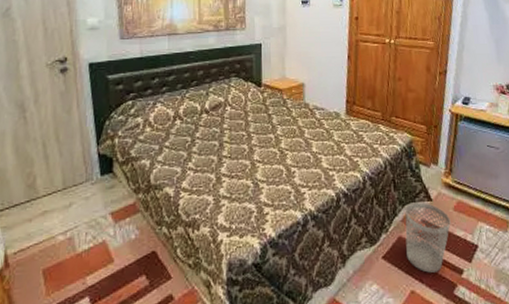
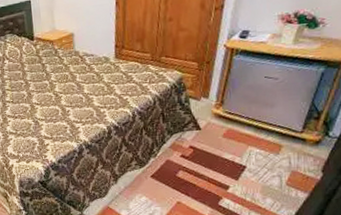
wastebasket: present [405,202,451,273] -> none [173,131,219,188]

